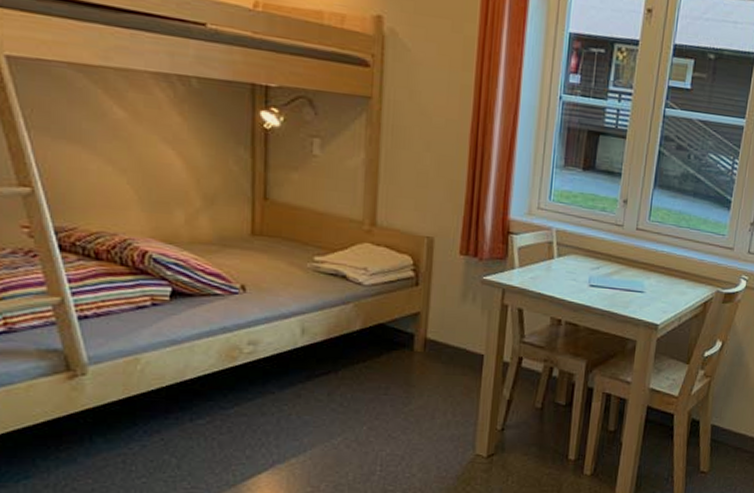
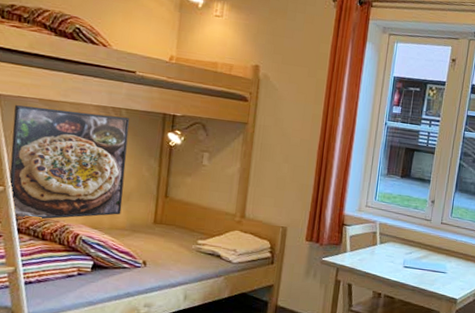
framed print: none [31,71,205,233] -> present [9,105,130,220]

